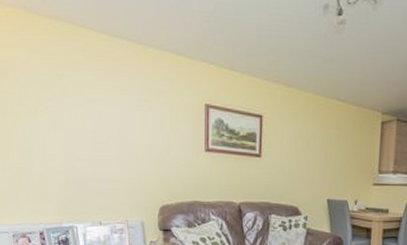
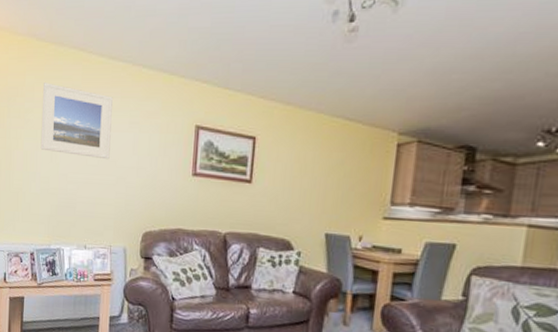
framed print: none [40,58,120,137] -> present [40,83,113,160]

